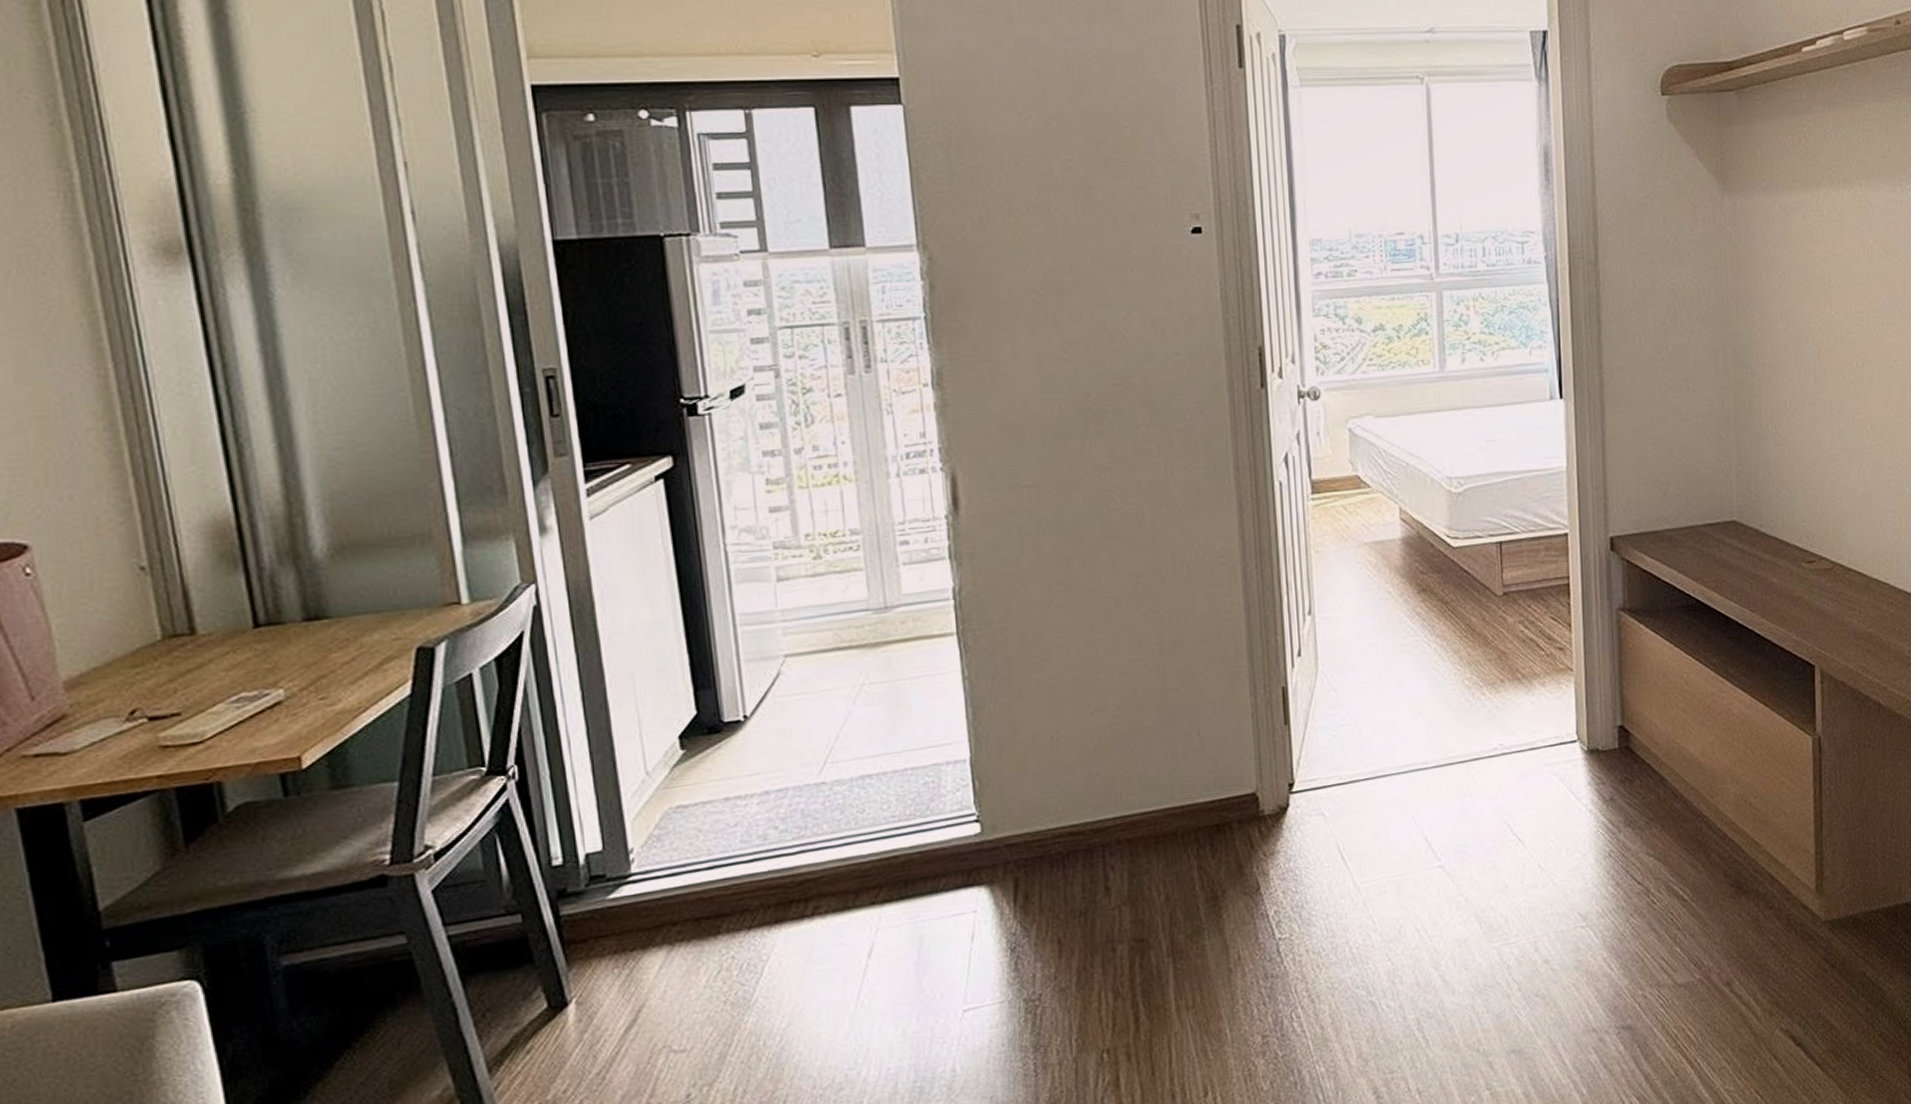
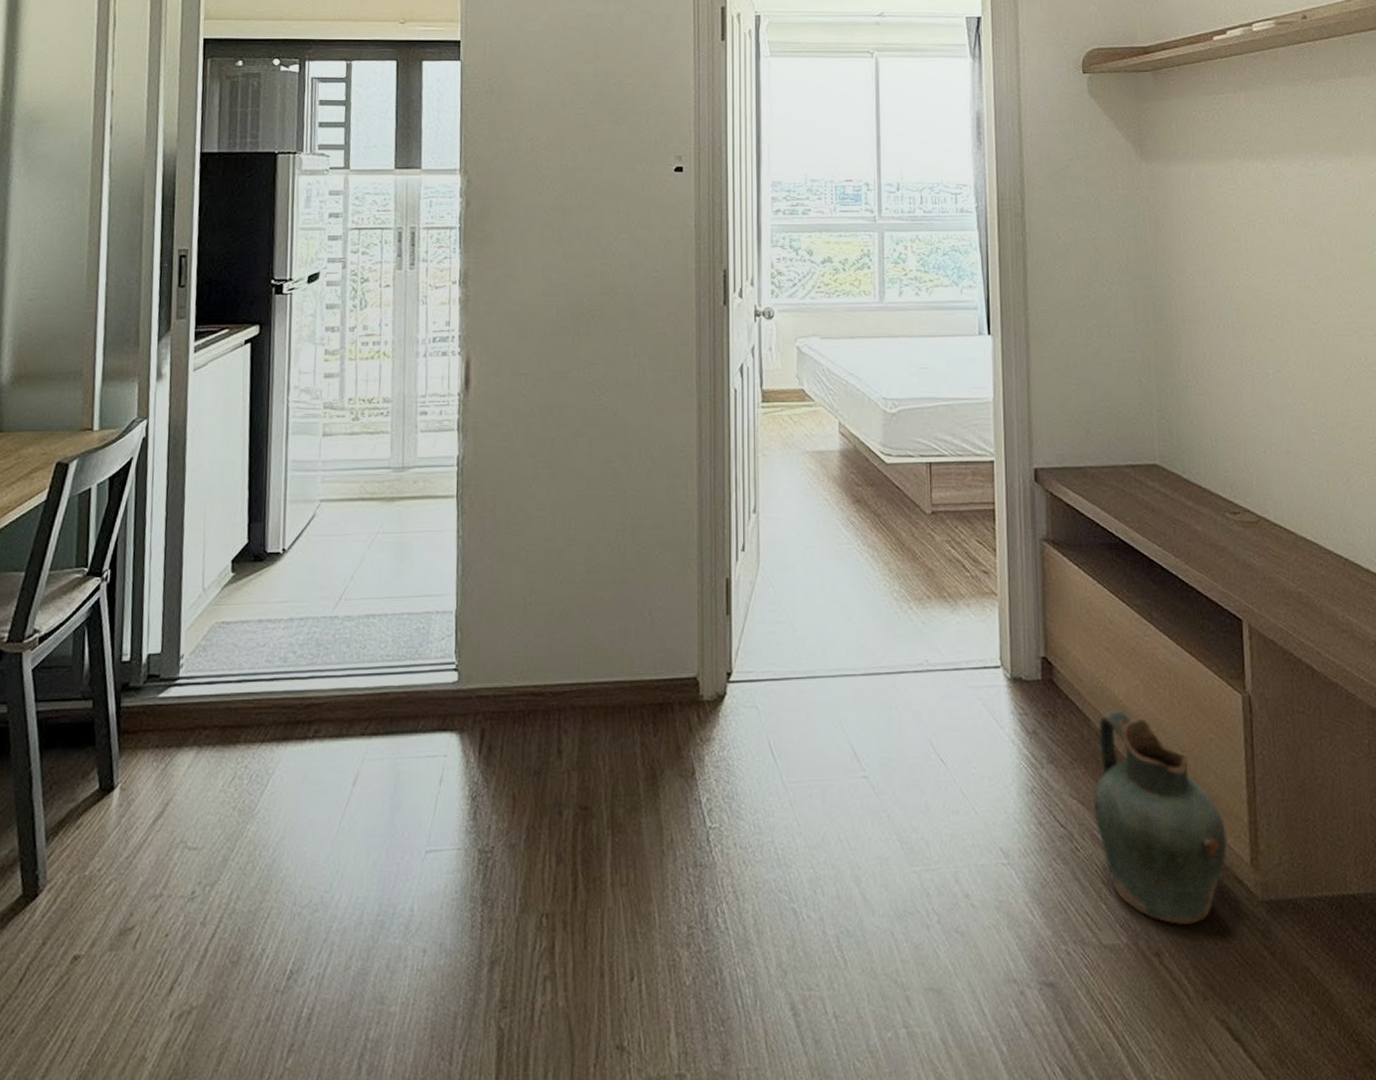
ceramic jug: none [1669,766,1795,956] -> present [1093,709,1227,926]

